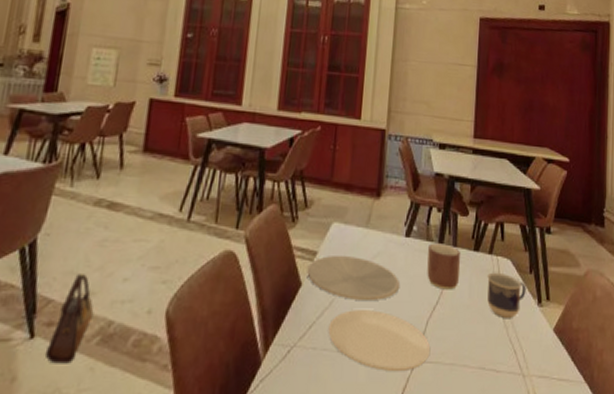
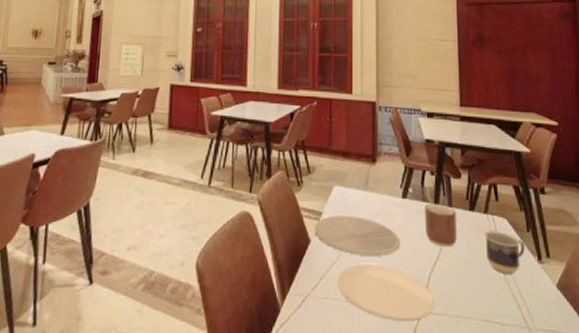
handbag: present [44,274,94,364] -> none [101,231,138,306]

